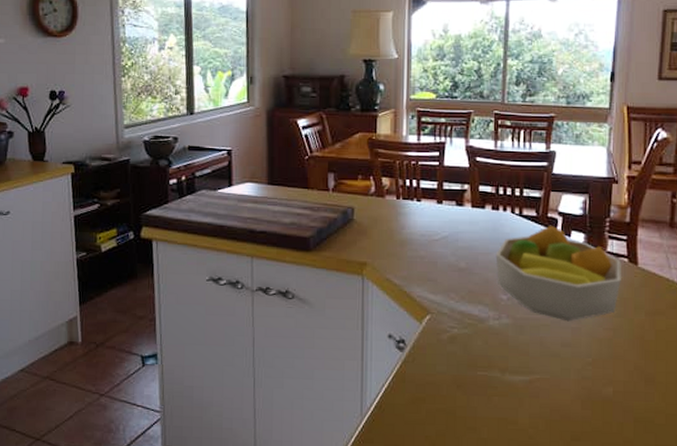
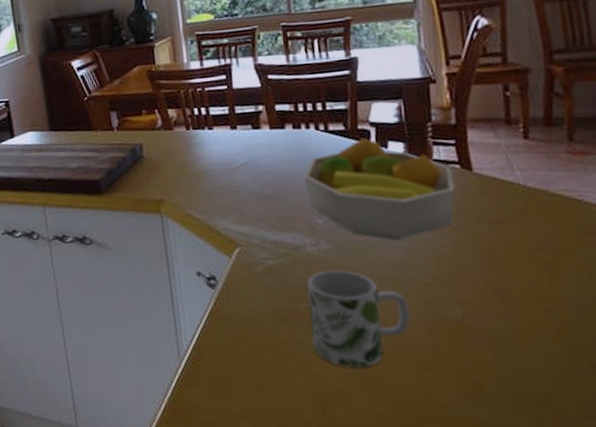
mug: none [483,343,571,434] -> present [307,270,410,367]

